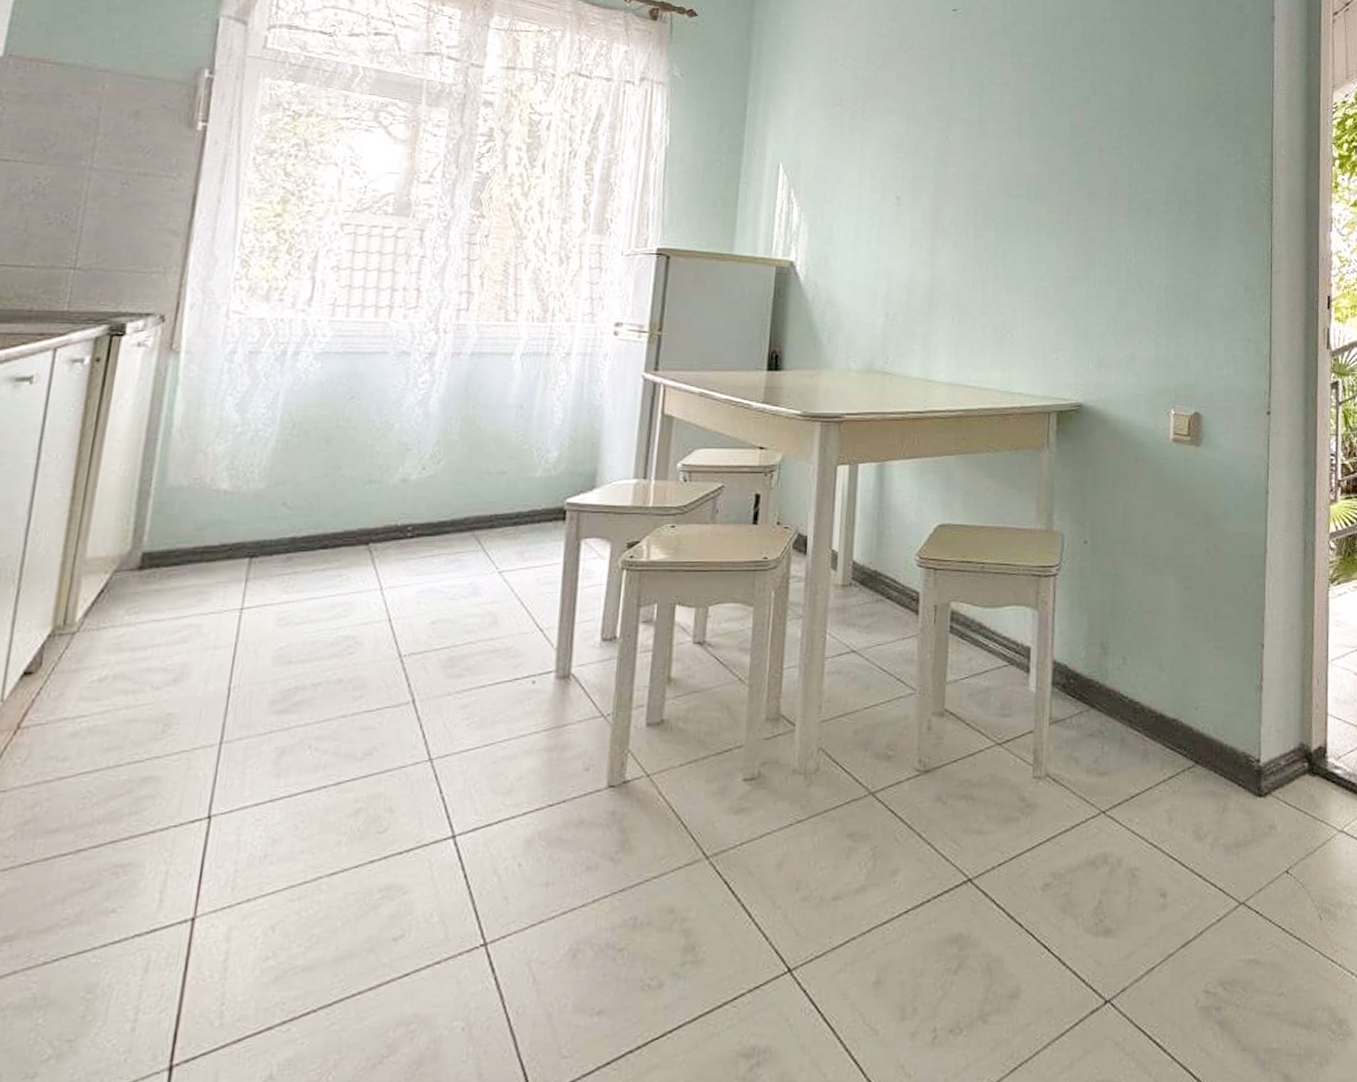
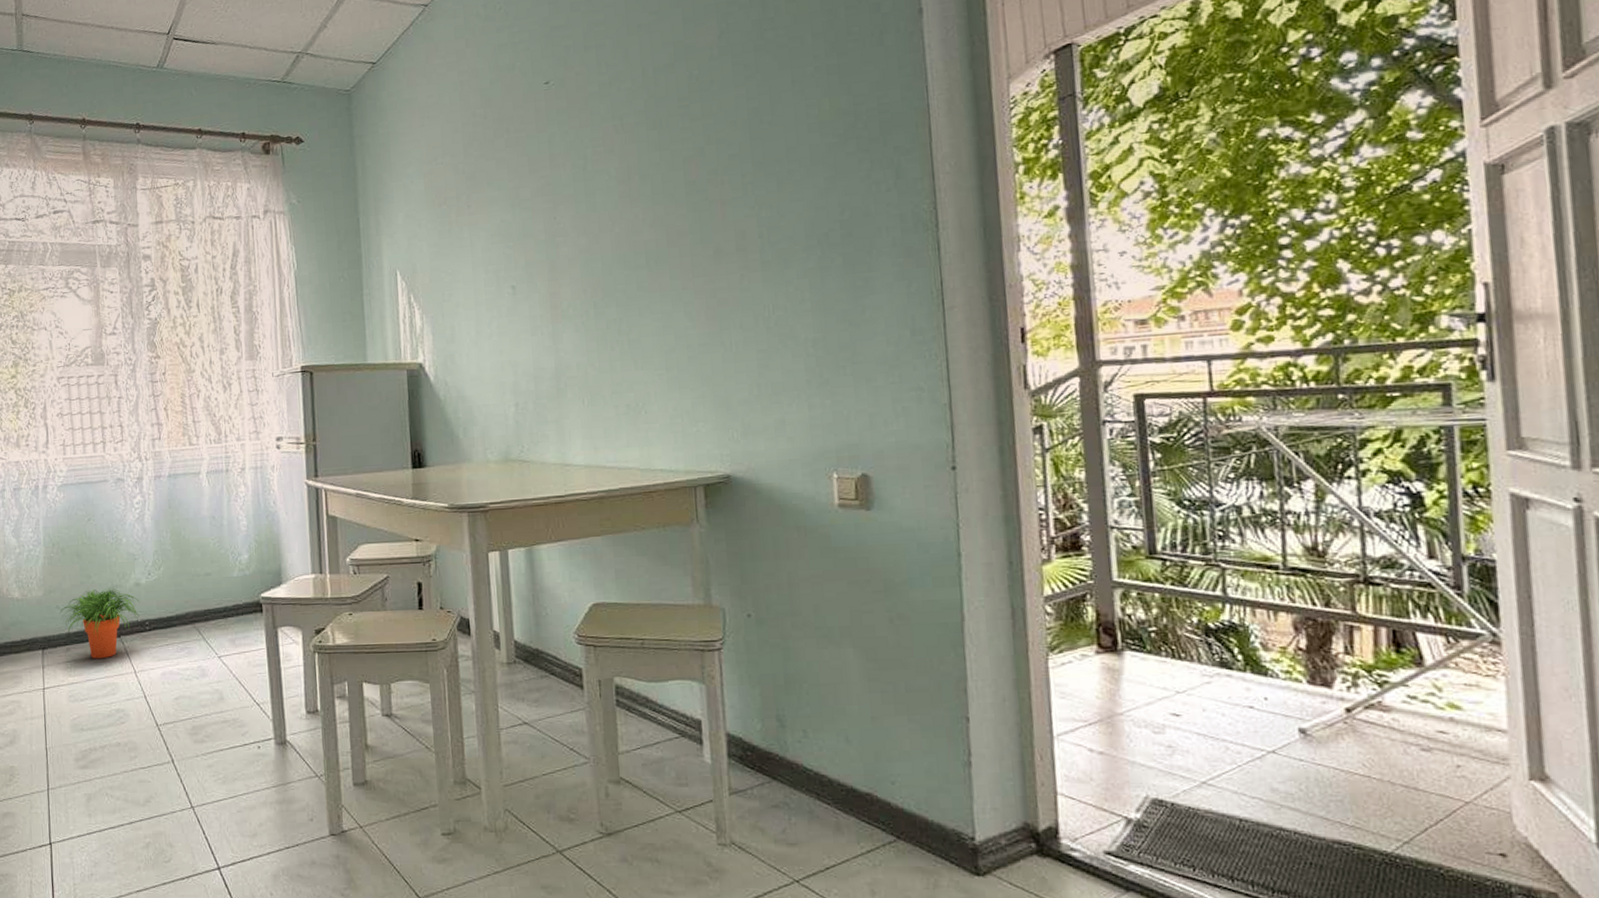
potted plant: none [285,483,404,572] -> present [59,587,139,659]

